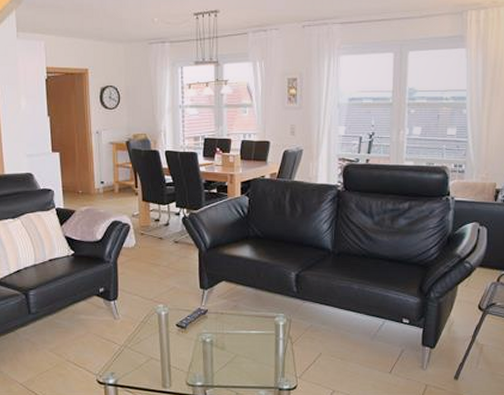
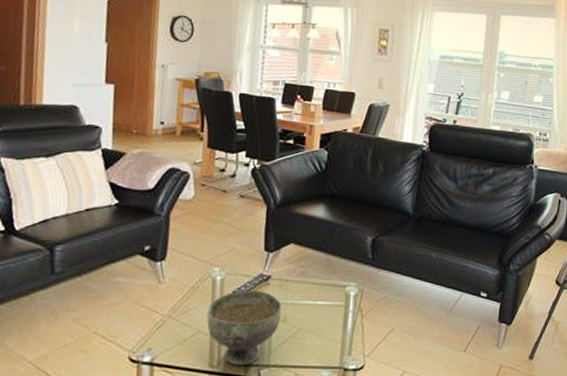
decorative bowl: none [155,322,220,386] -> present [206,289,282,365]

